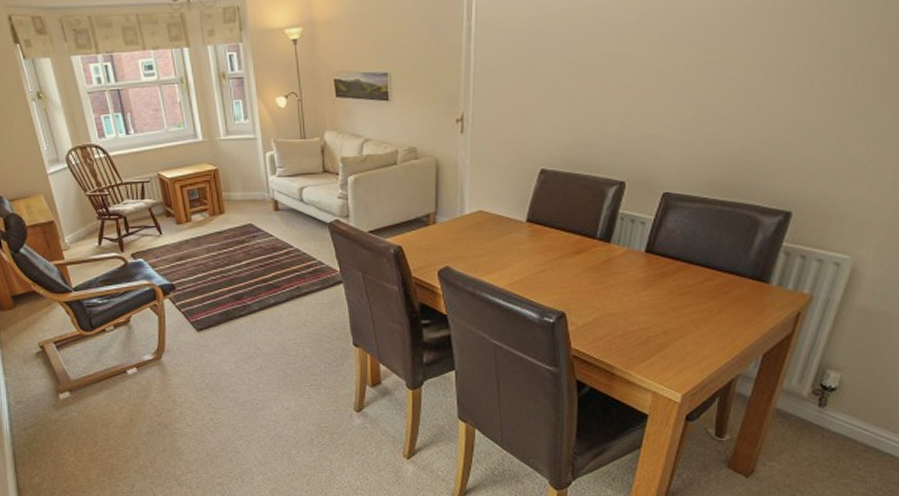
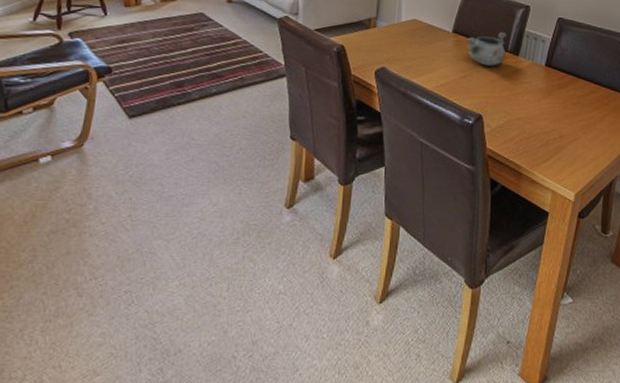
decorative bowl: none [543,215,594,257] -> present [465,31,506,66]

